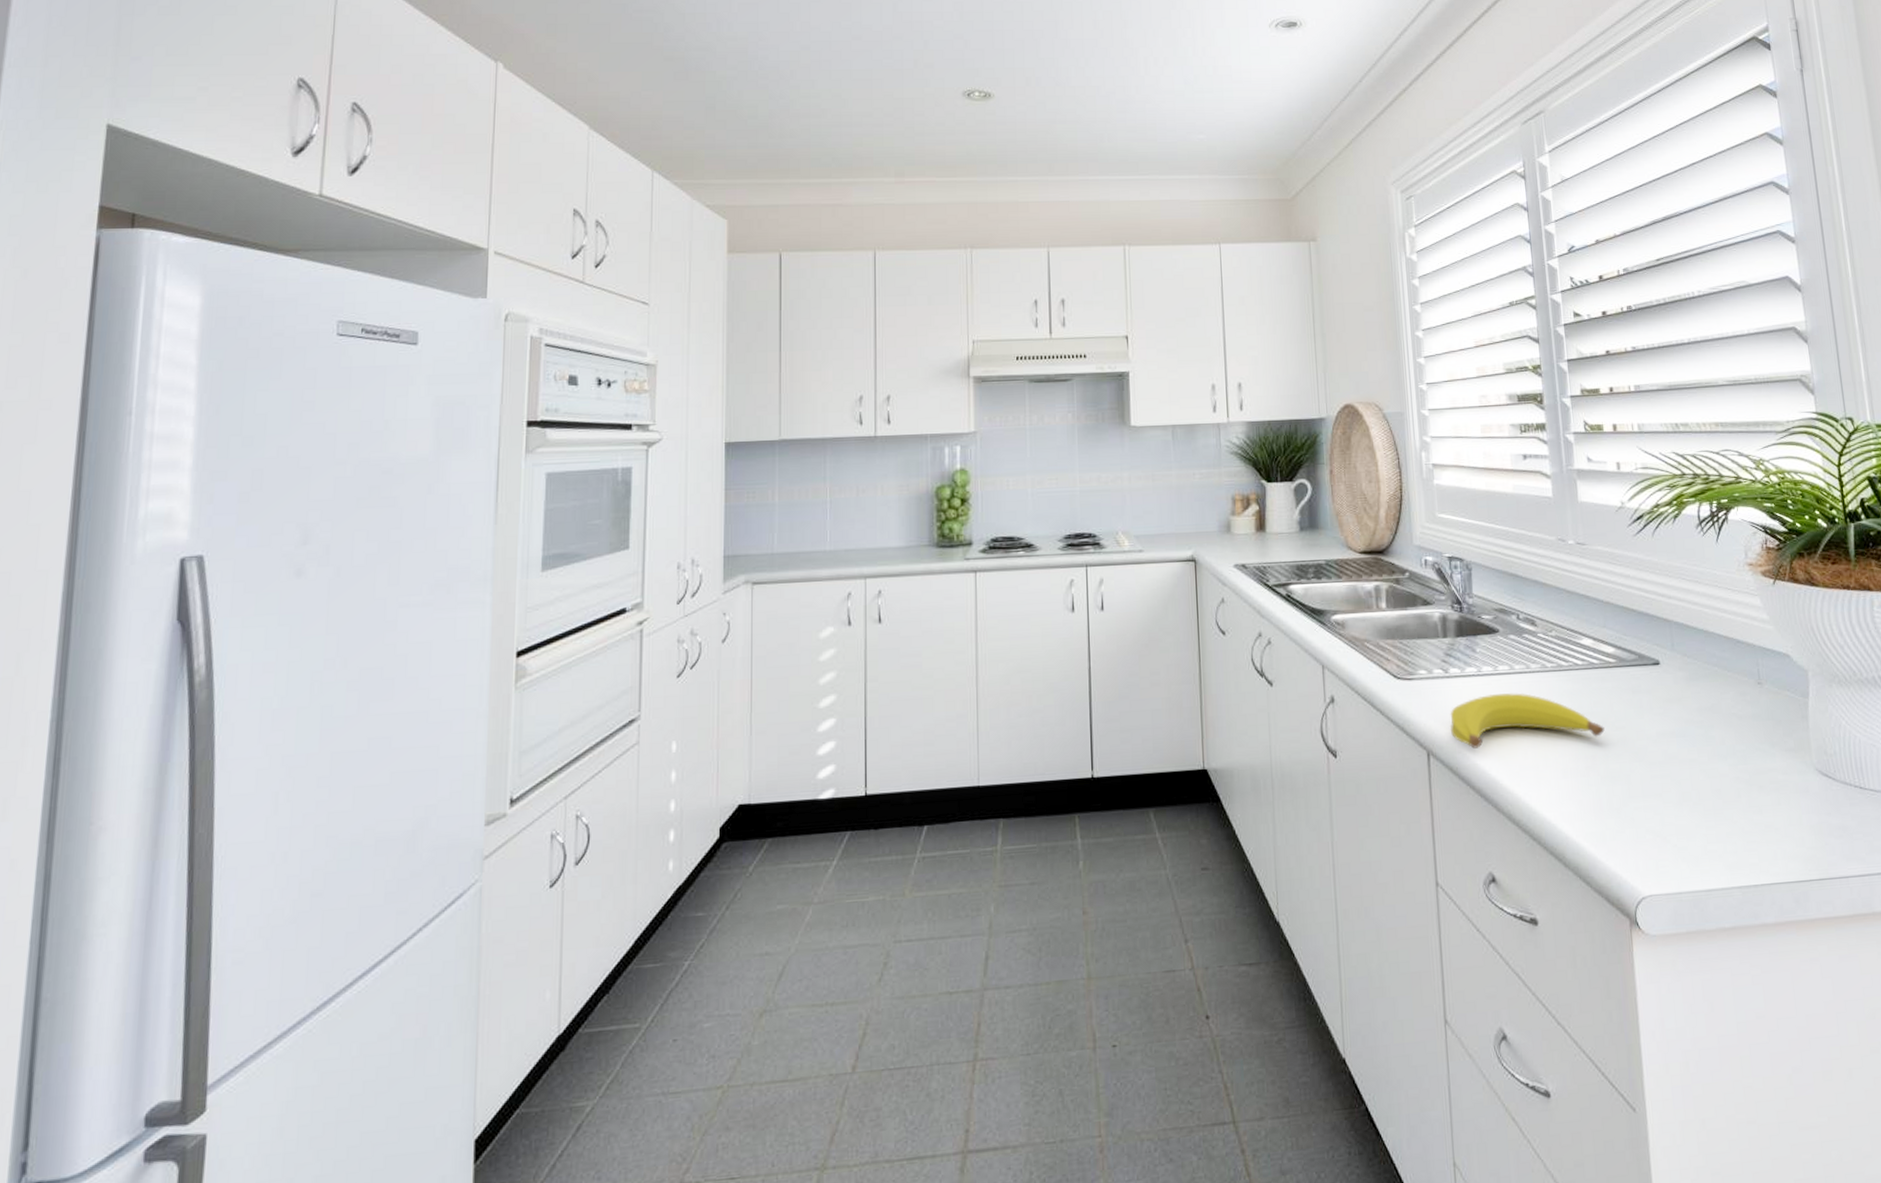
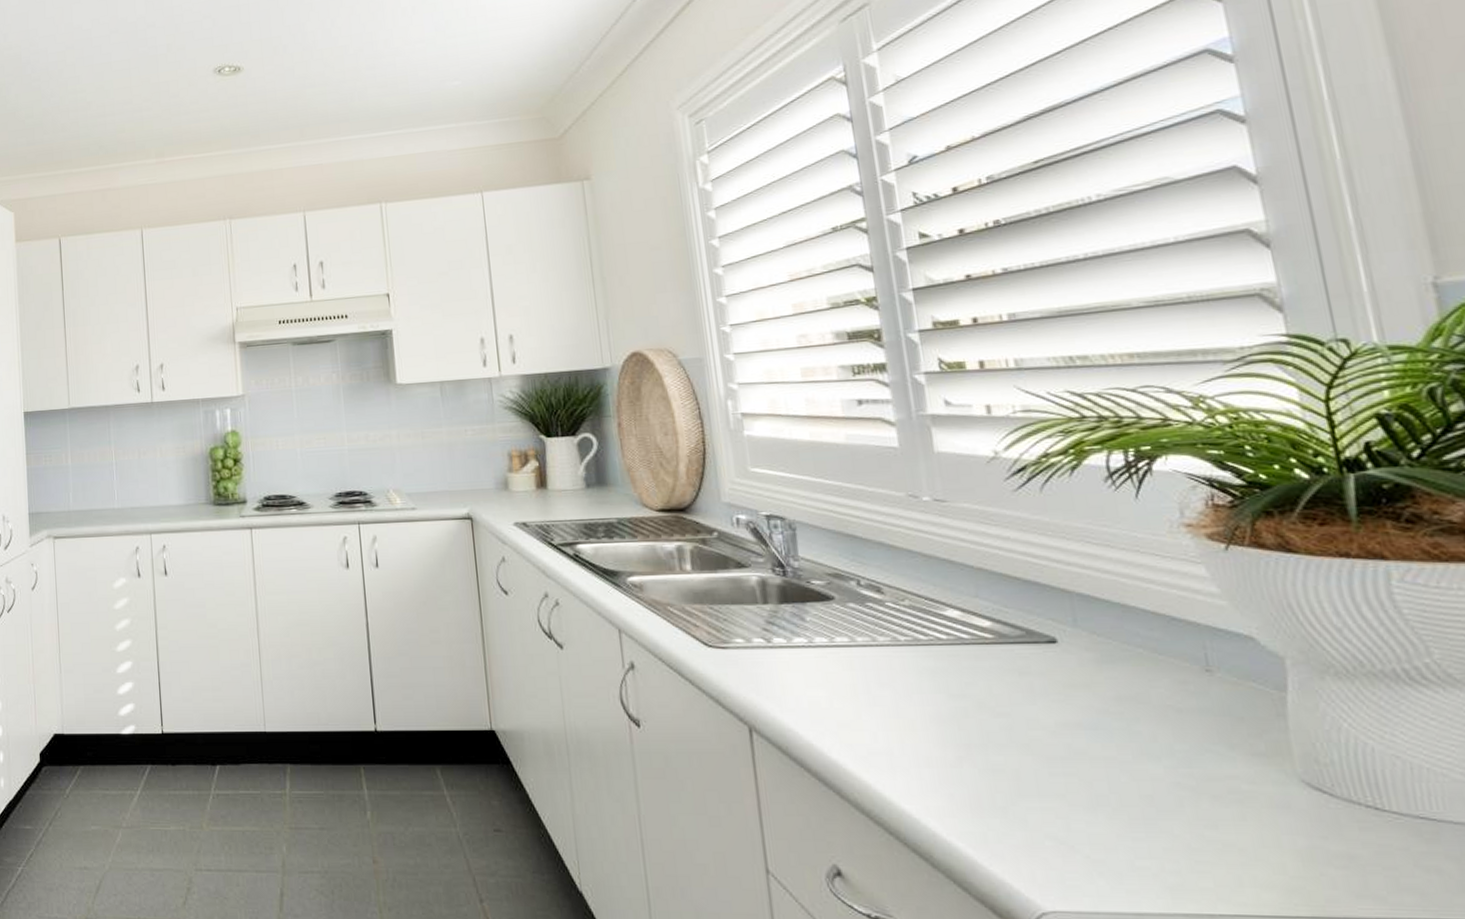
fruit: present [1449,692,1605,749] -> none [775,668,982,727]

